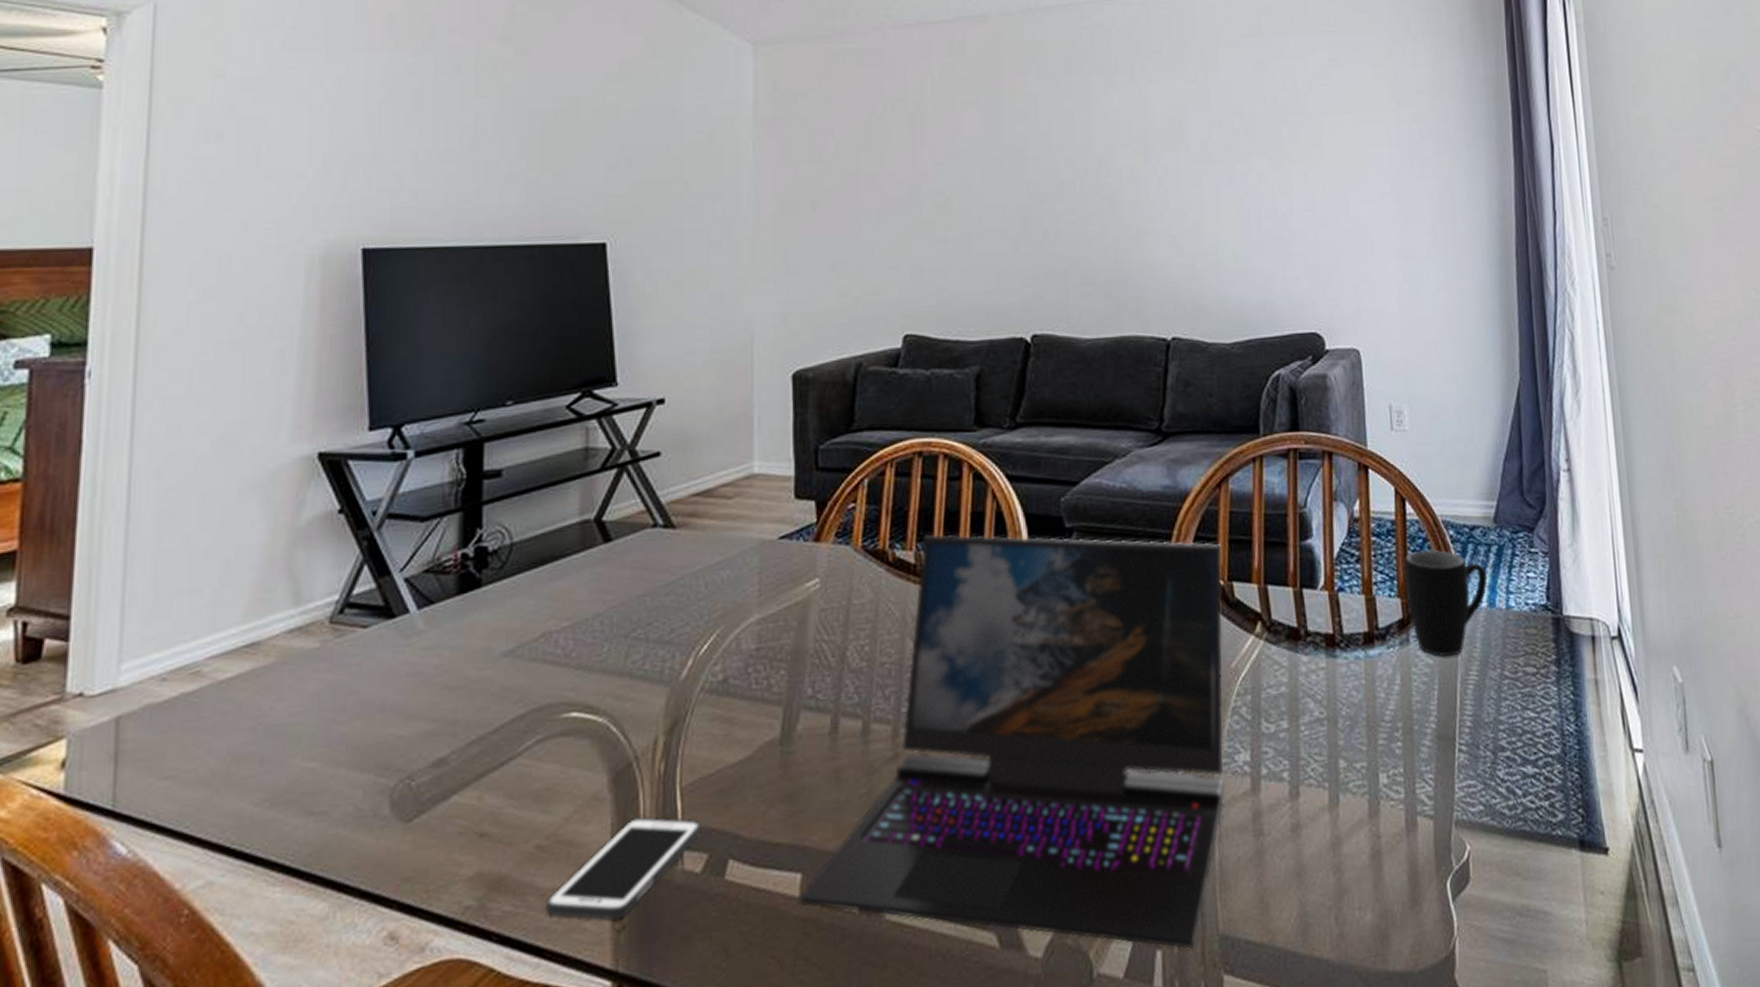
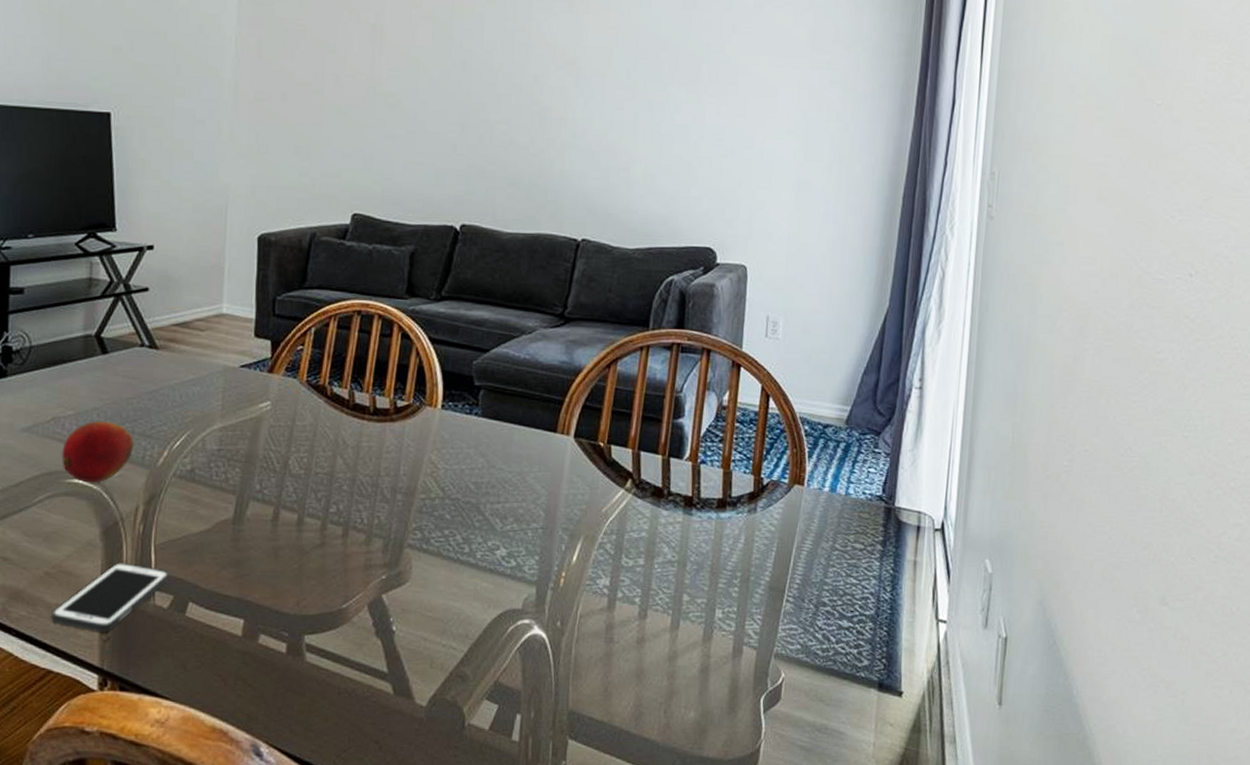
fruit: none [554,629,648,715] -> present [61,420,134,483]
laptop: present [798,534,1225,949] -> none [240,378,605,717]
mug: present [1404,549,1488,657] -> none [758,439,833,527]

